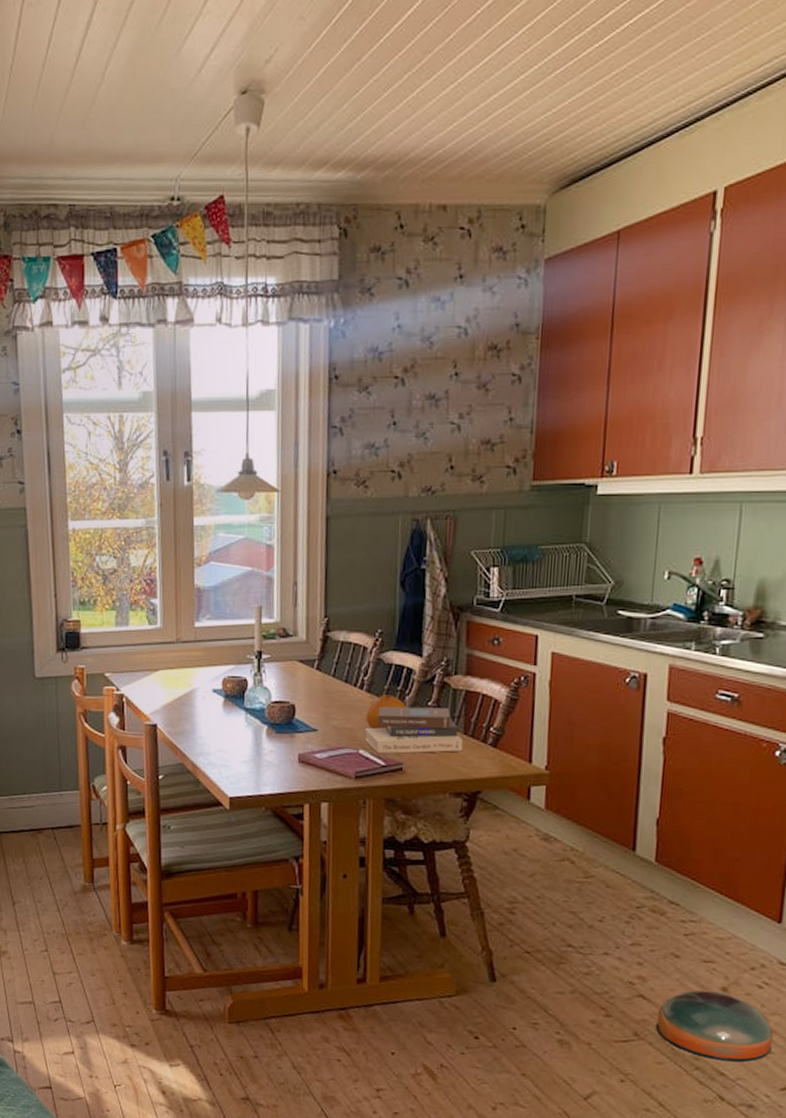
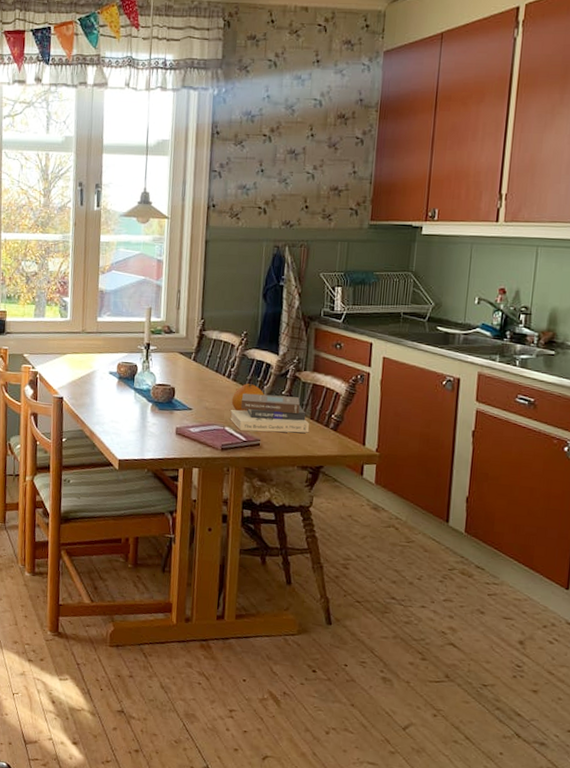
pet bowl: present [656,989,773,1062] -> none [464,641,562,706]

